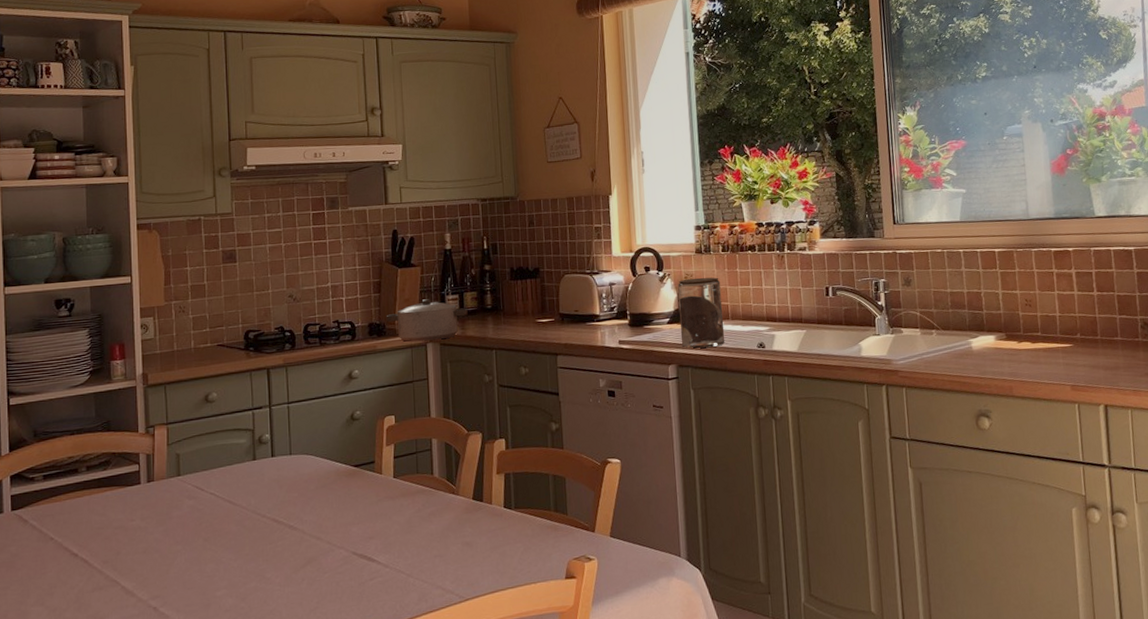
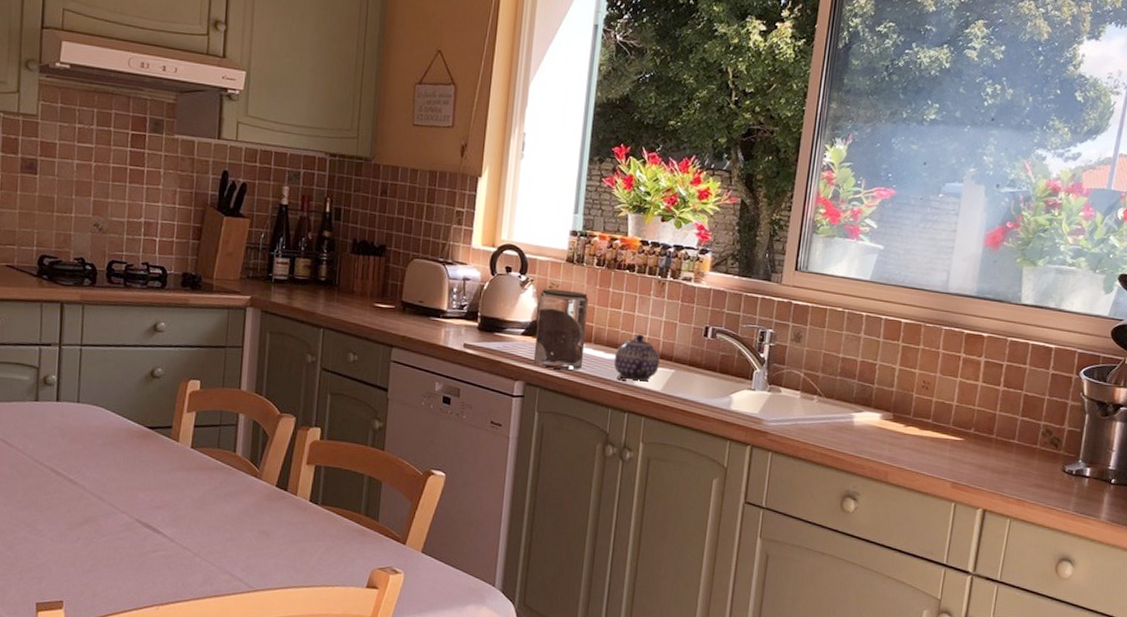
cooking pot: present [386,299,468,343] -> none [203,257,298,306]
teapot: none [751,304,792,346] -> present [613,334,660,381]

